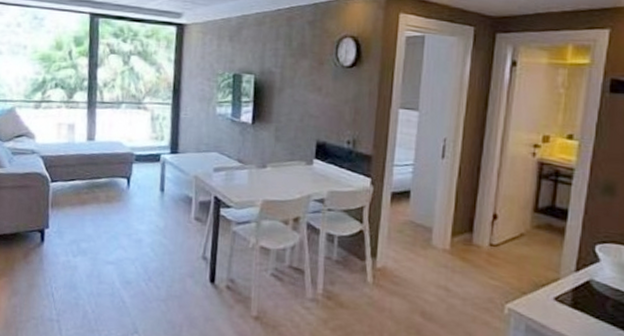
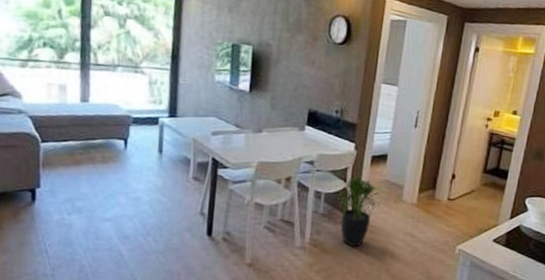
potted plant: none [353,216,405,301] -> present [337,176,381,247]

